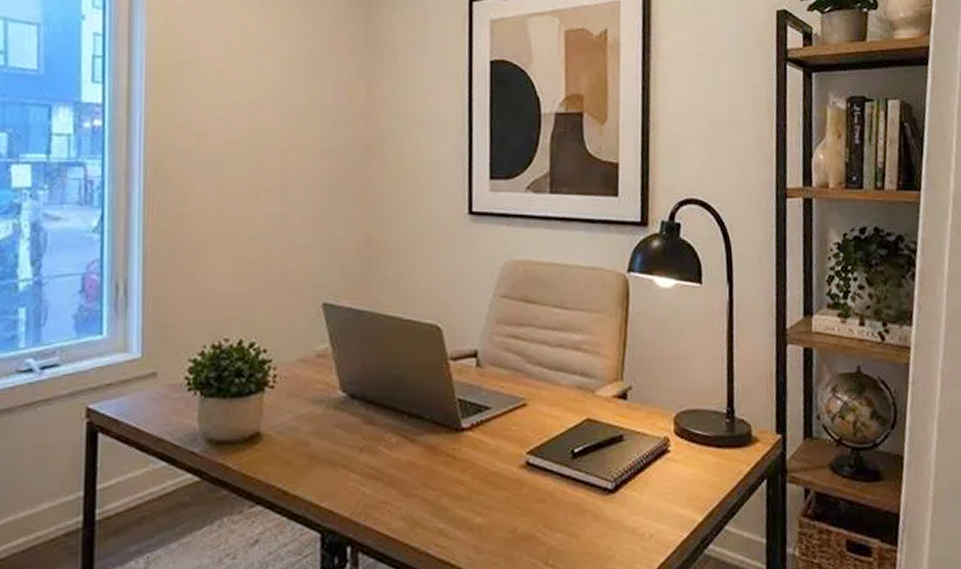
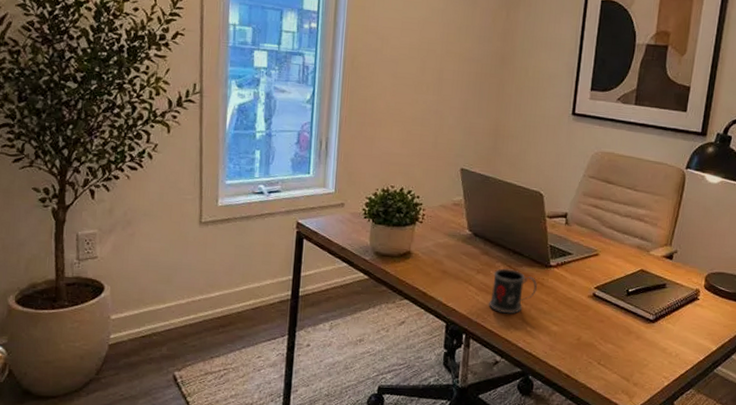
mug: none [381,440,447,508] -> present [489,268,537,314]

